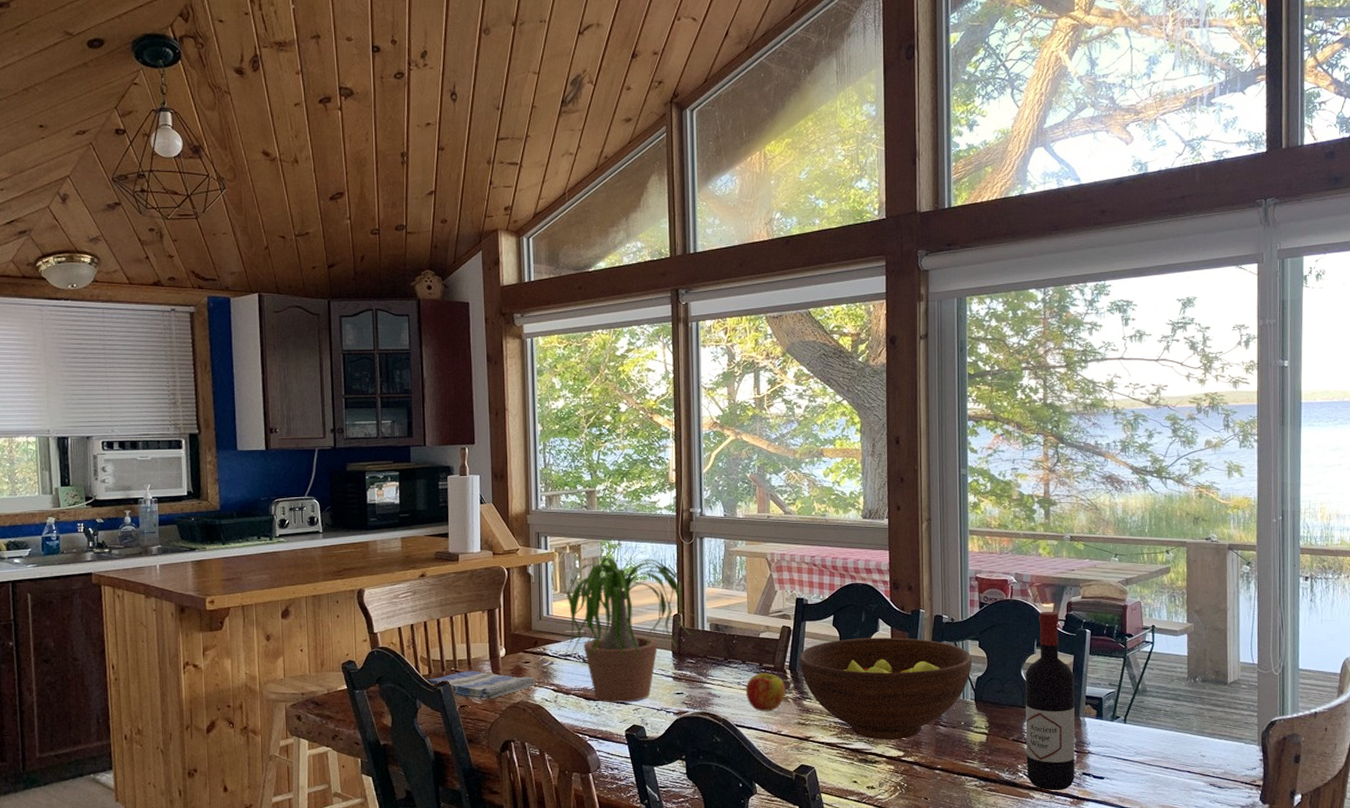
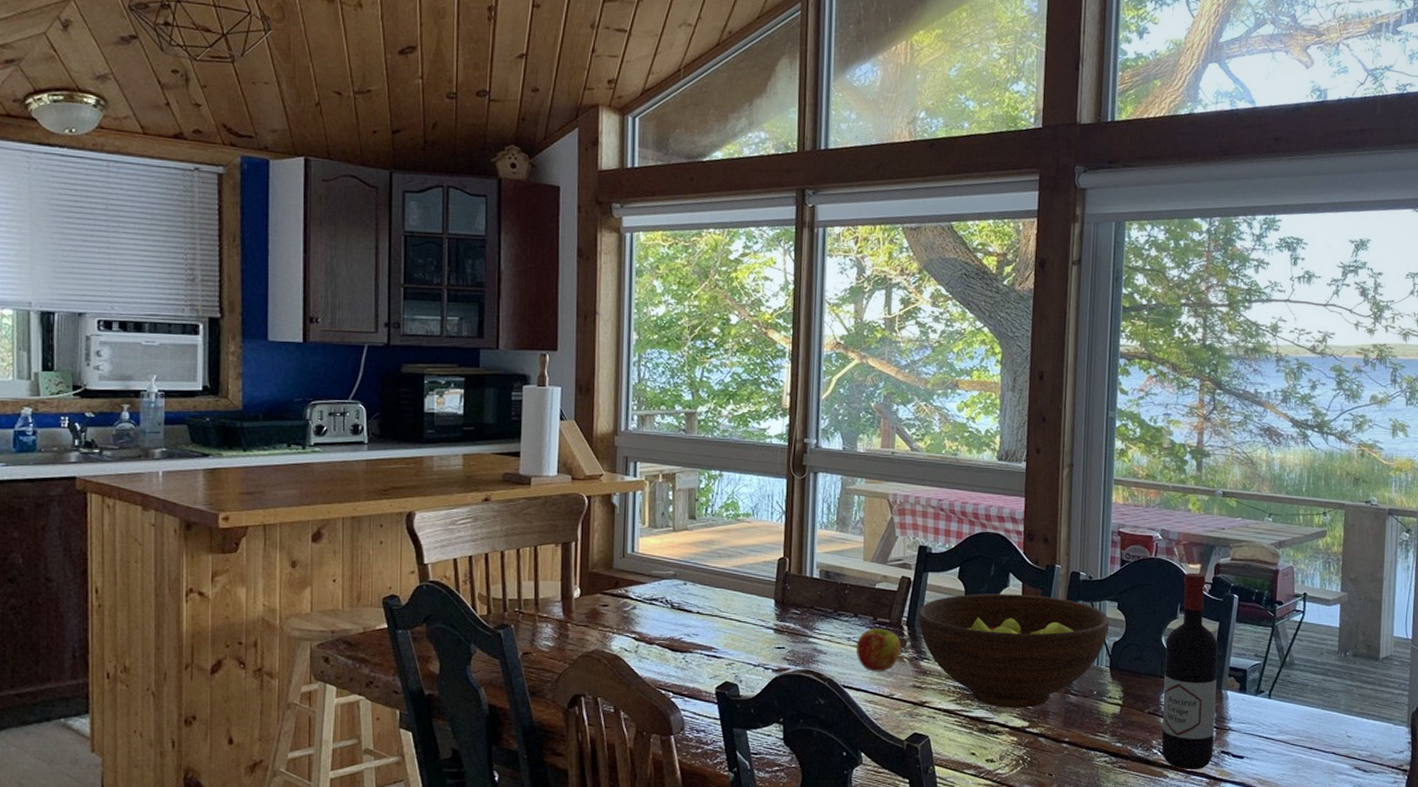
dish towel: present [426,670,535,699] -> none [484,612,614,647]
potted plant: present [561,557,704,703] -> none [645,488,814,656]

